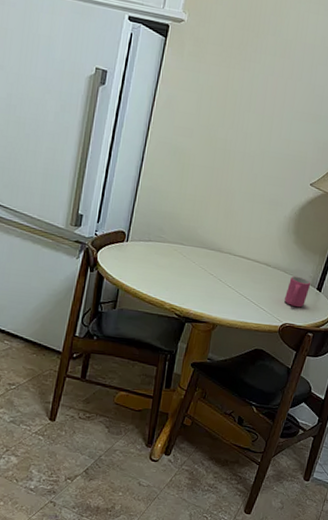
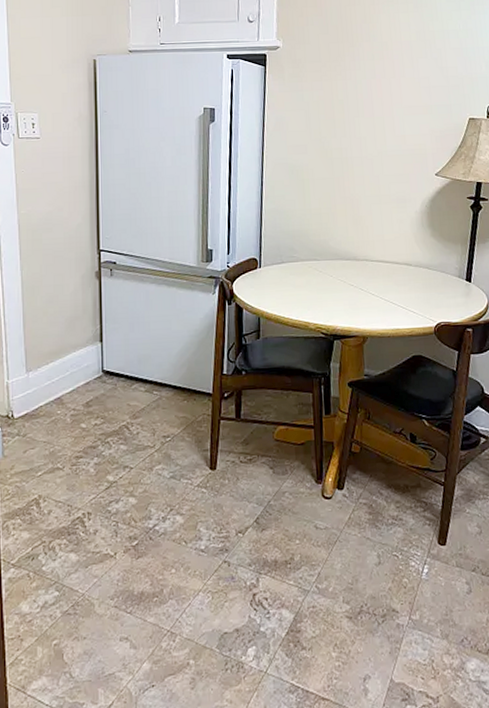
mug: present [285,276,311,308] -> none [433,270,459,304]

